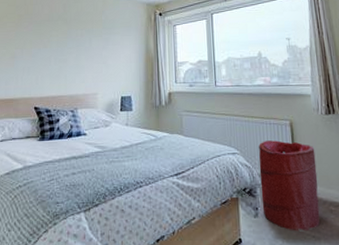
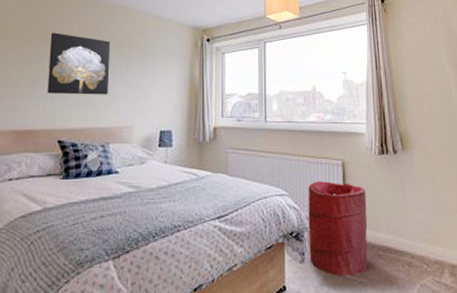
wall art: none [24,14,76,67] -> present [47,32,111,95]

